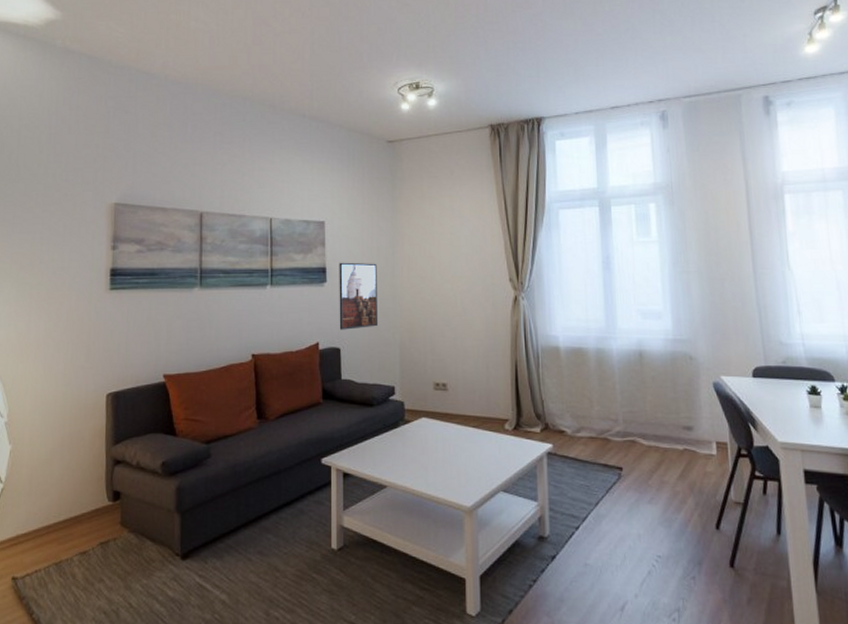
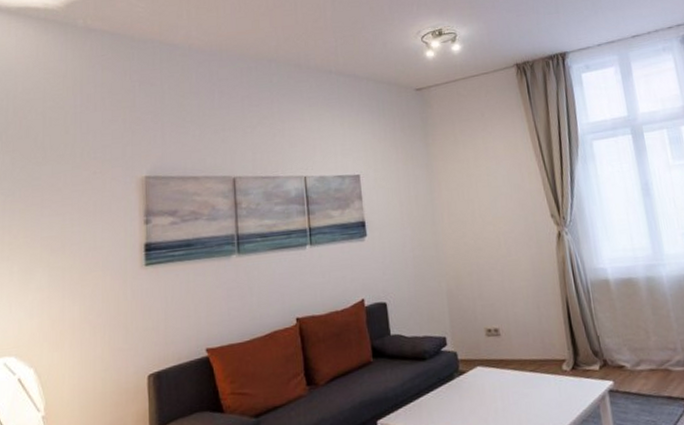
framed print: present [339,262,379,330] -> none [378,212,423,284]

